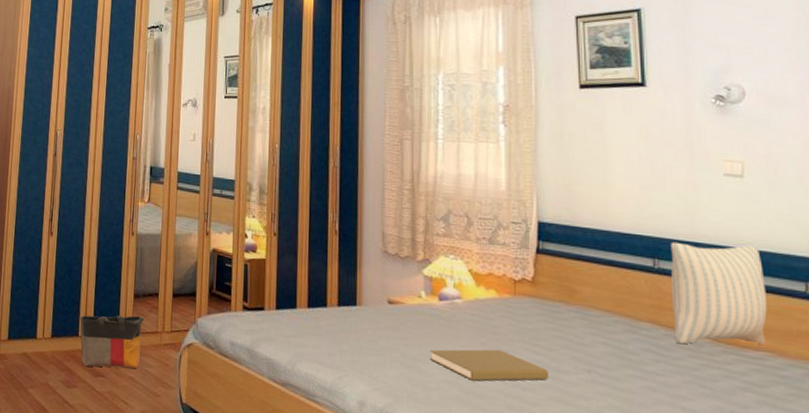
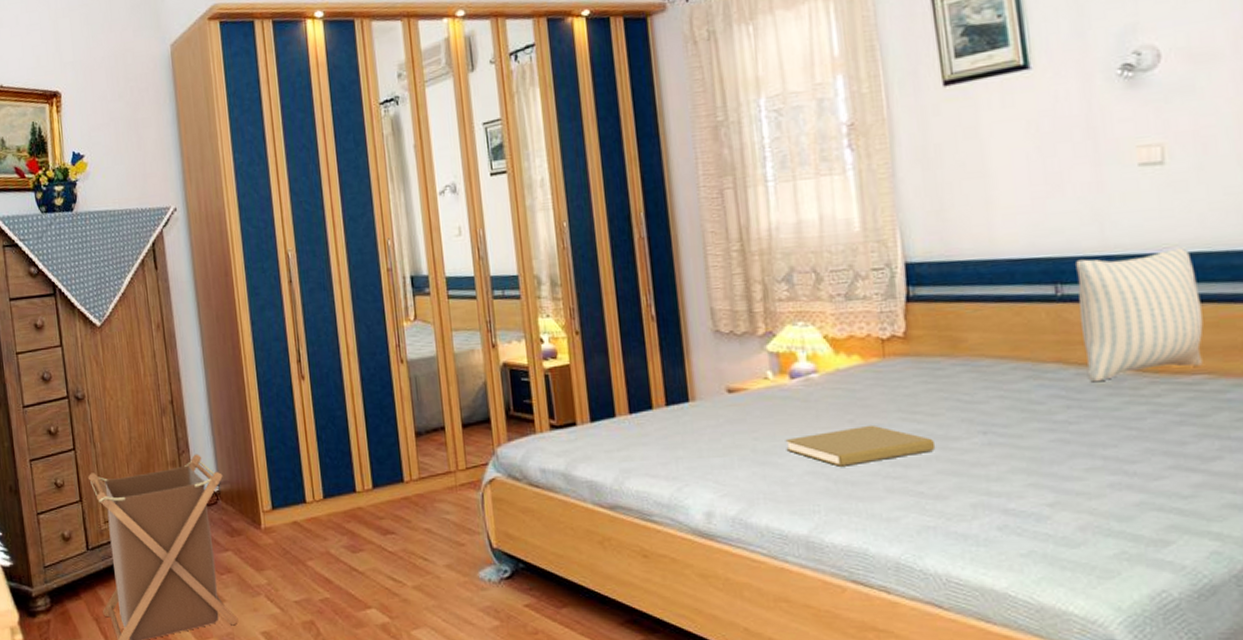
tote bag: present [79,315,144,369] -> none [354,456,435,524]

